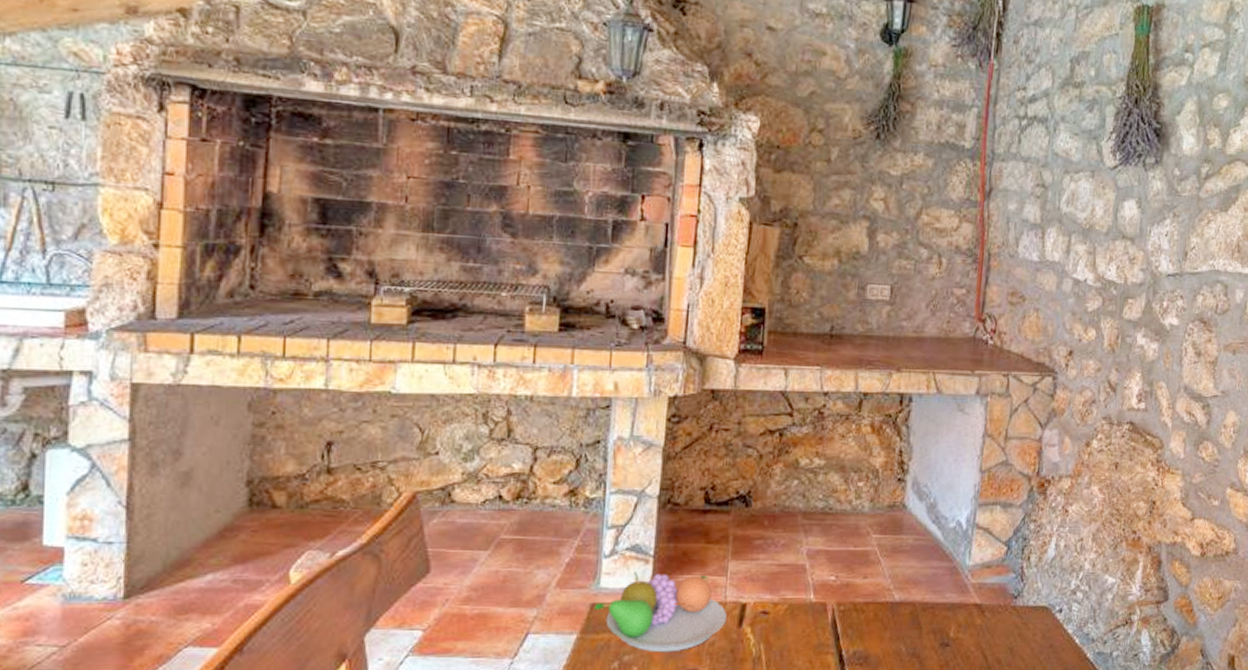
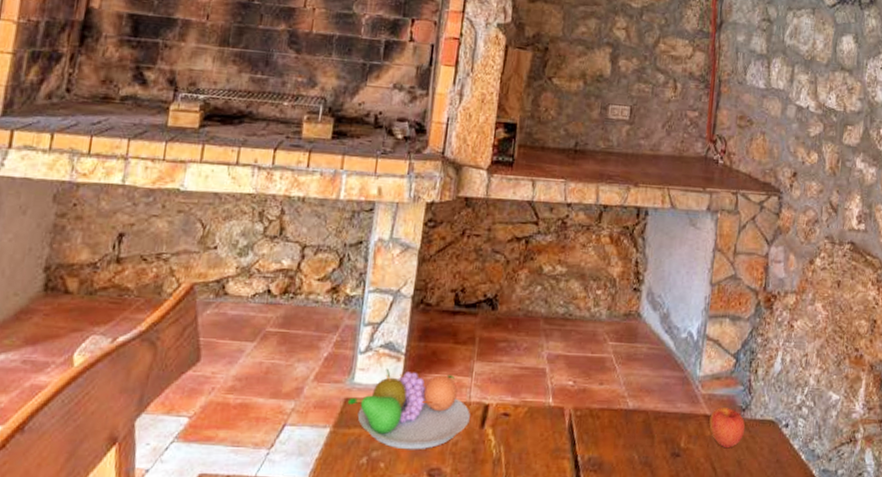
apple: none [979,594,1018,636] -> present [709,407,746,449]

